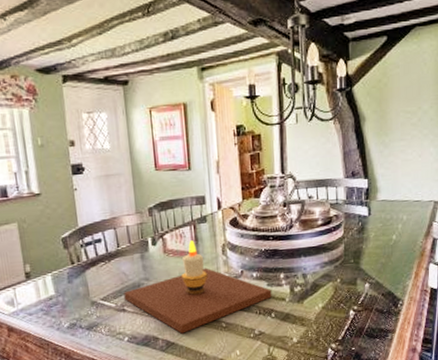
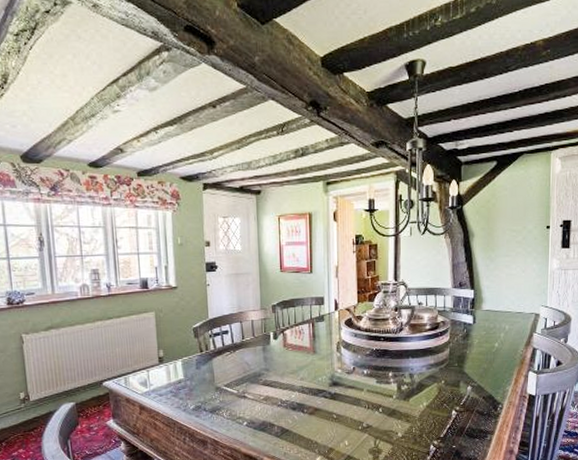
candle: present [124,240,272,334] -> none [245,337,380,422]

